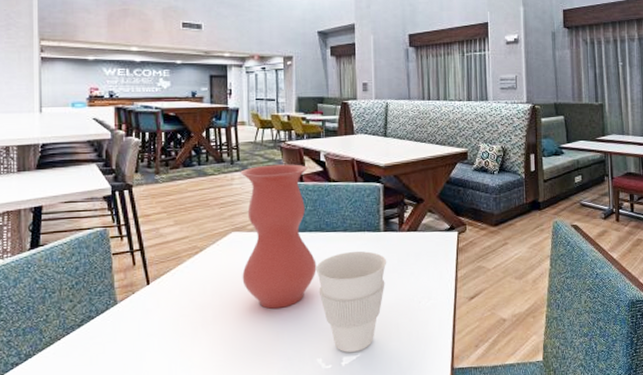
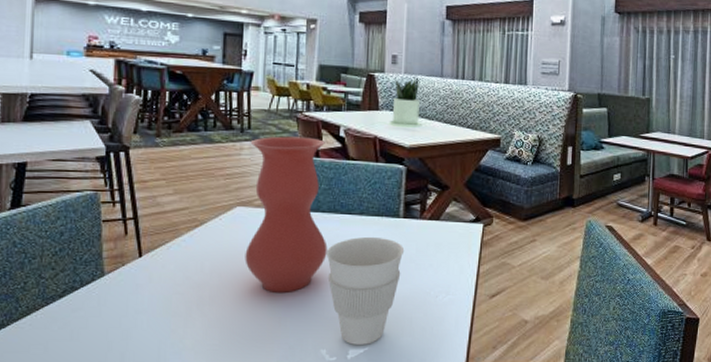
planter: none [364,104,394,148] -> present [389,78,421,127]

